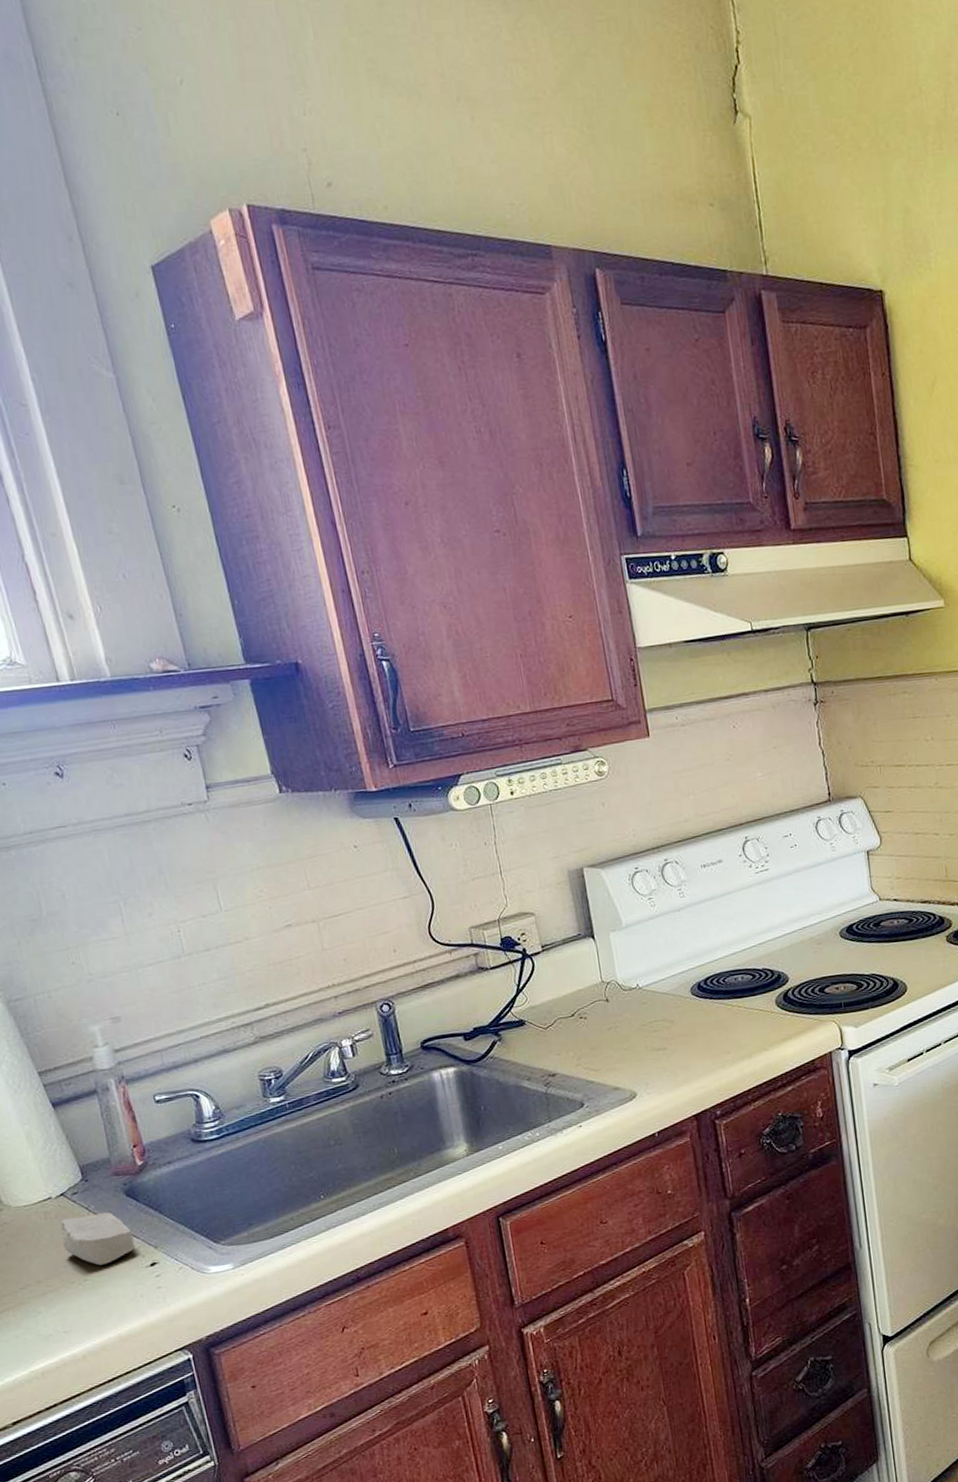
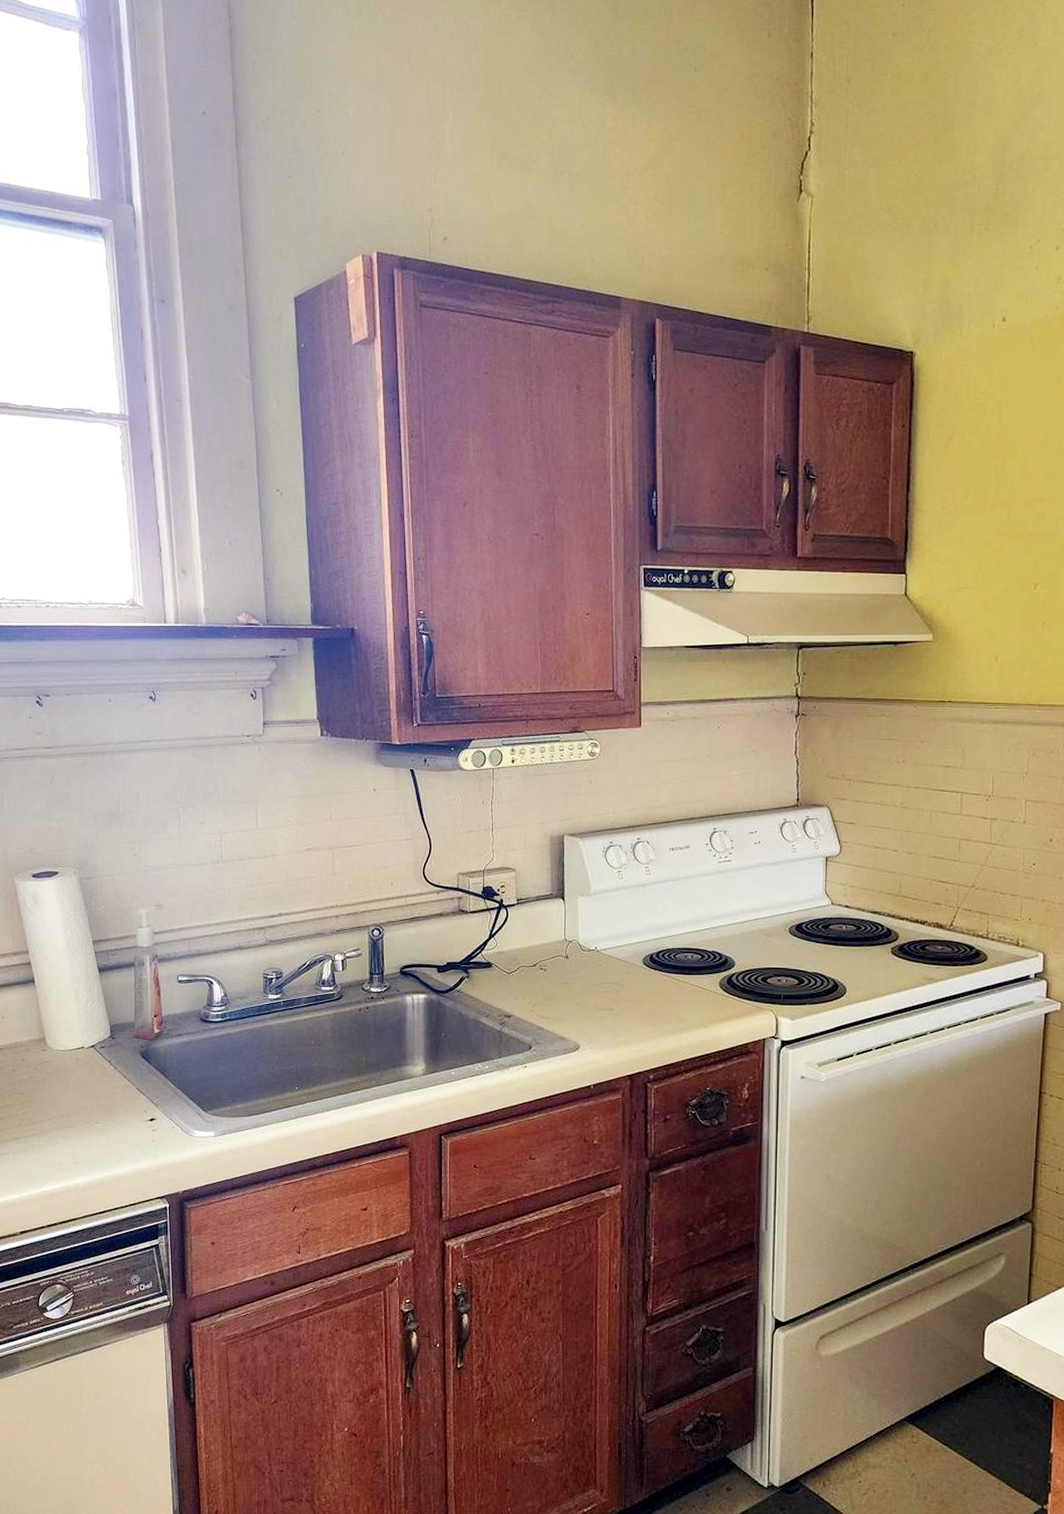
soap bar: present [60,1212,135,1266] -> none [86,1067,140,1112]

